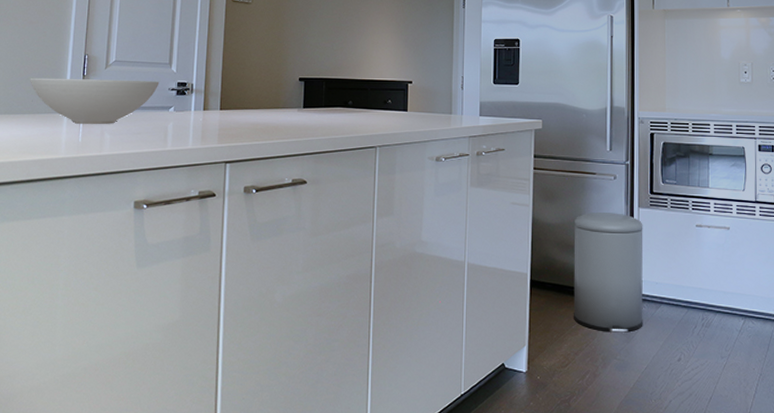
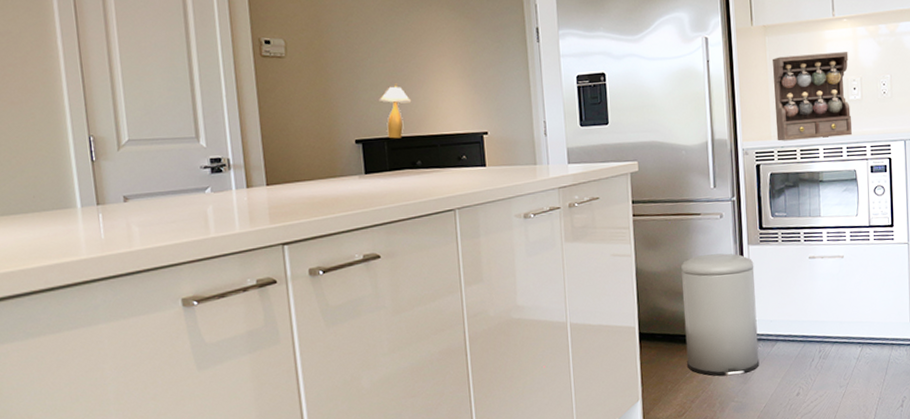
bowl: present [30,77,160,125] -> none [25,159,188,219]
table lamp: none [324,33,351,80] -> present [380,83,412,139]
spice rack: none [670,38,742,115] -> present [773,52,852,141]

